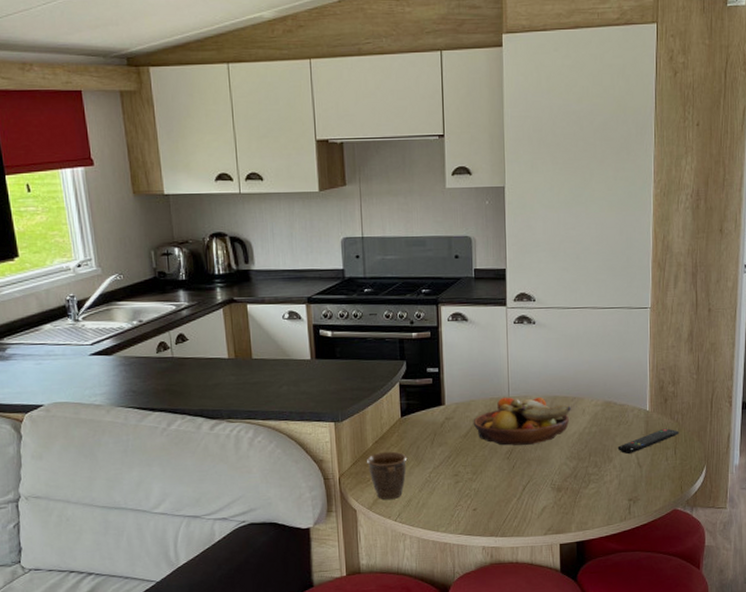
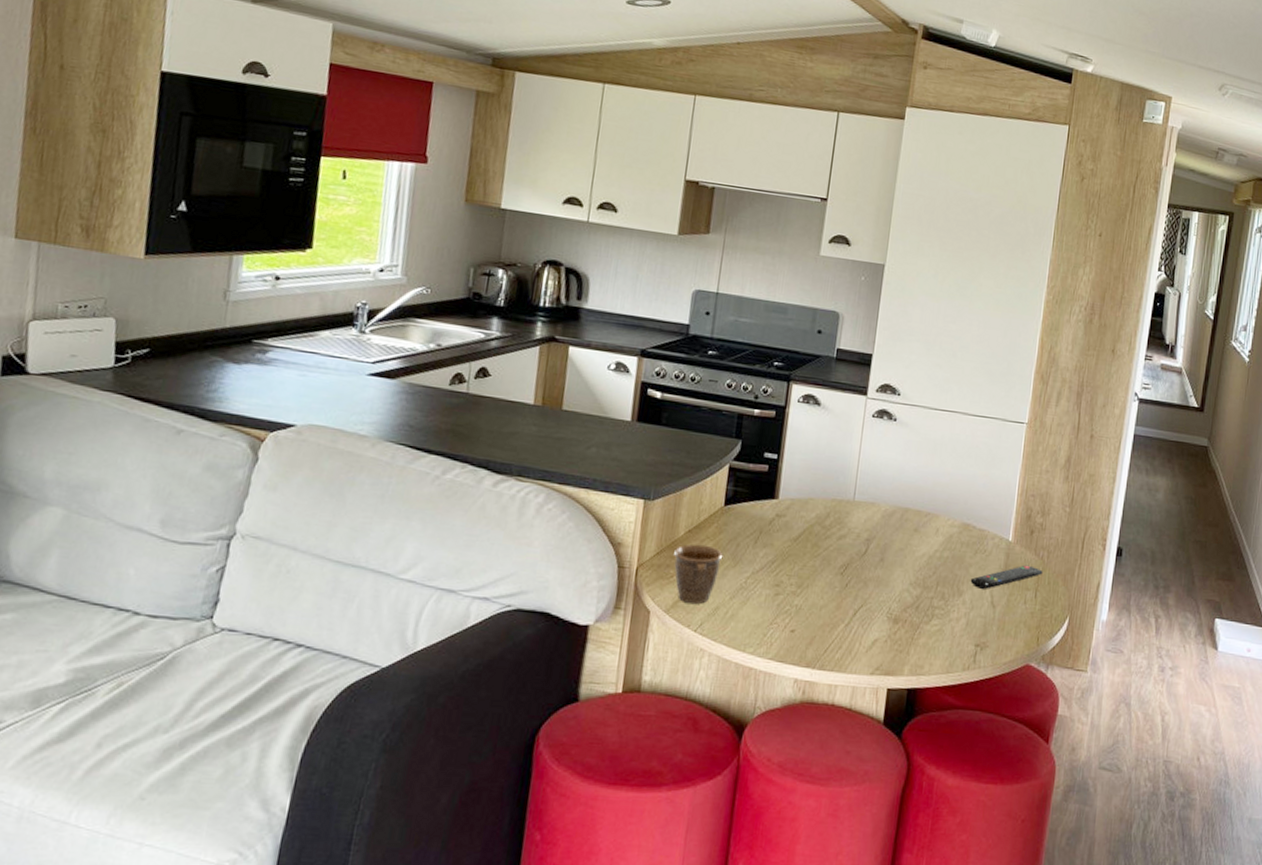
fruit bowl: present [473,397,571,446] -> none [807,500,923,562]

